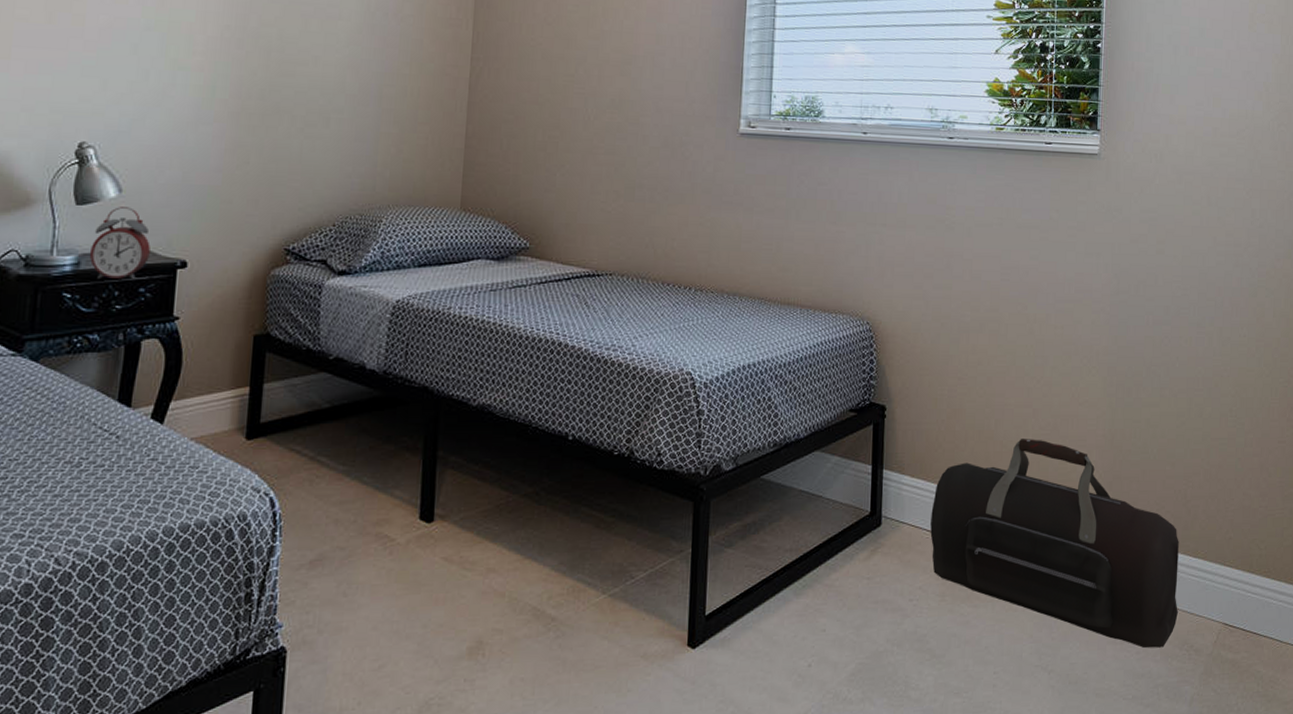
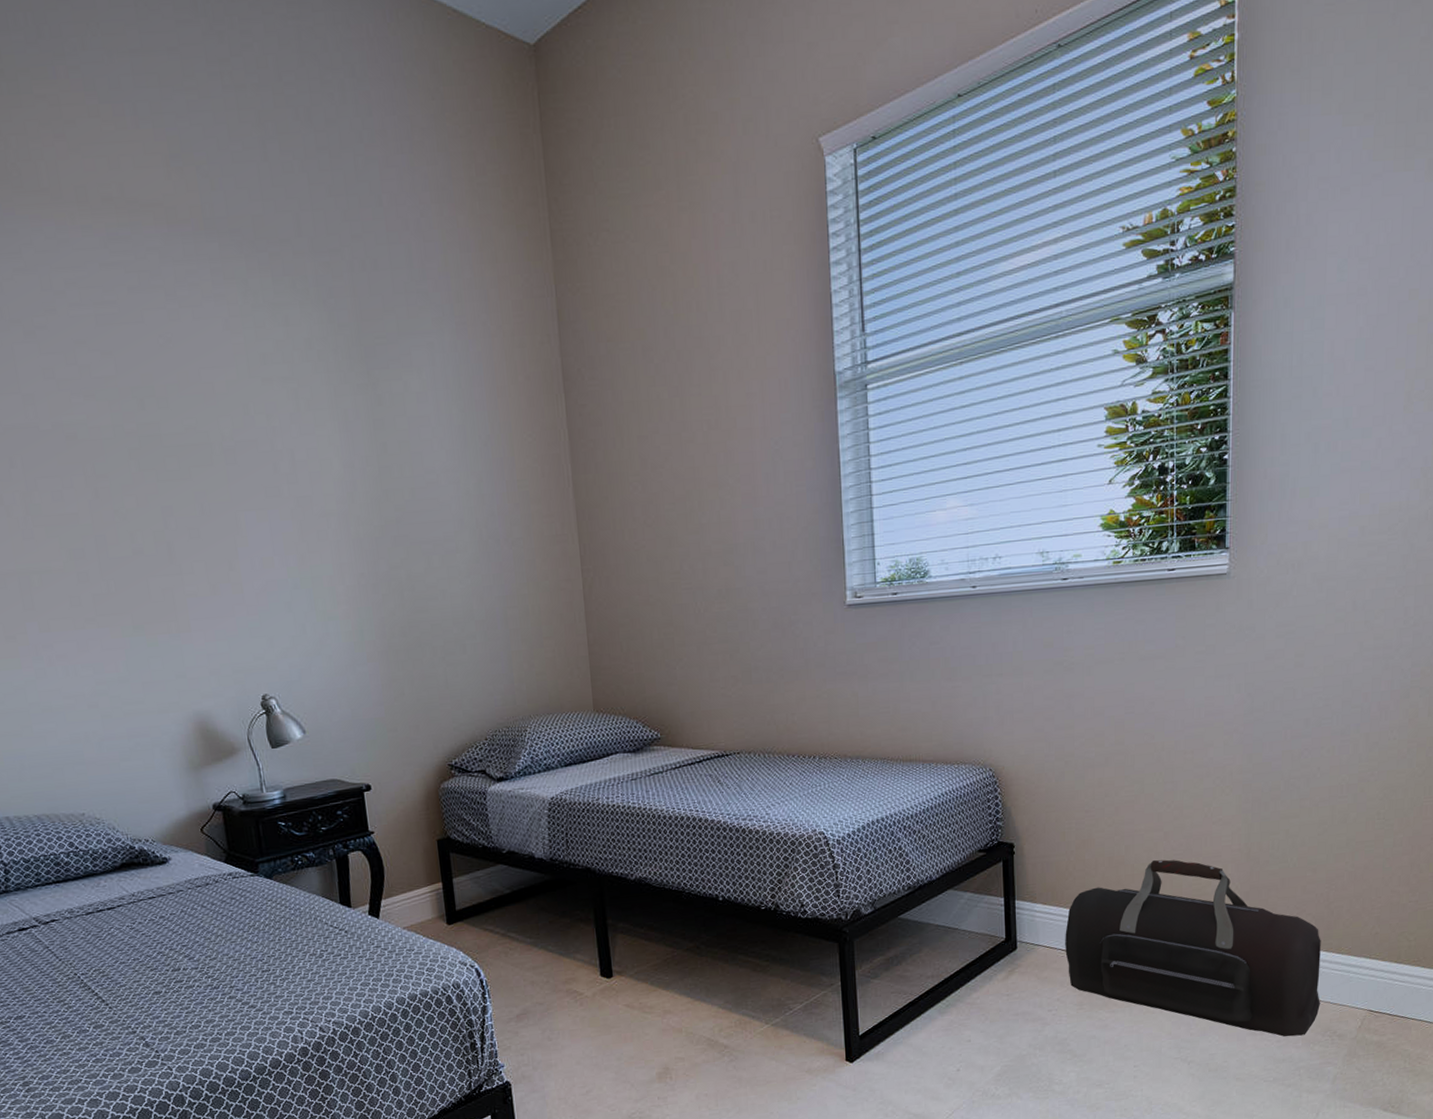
alarm clock: present [89,207,151,280] -> none [291,745,340,808]

